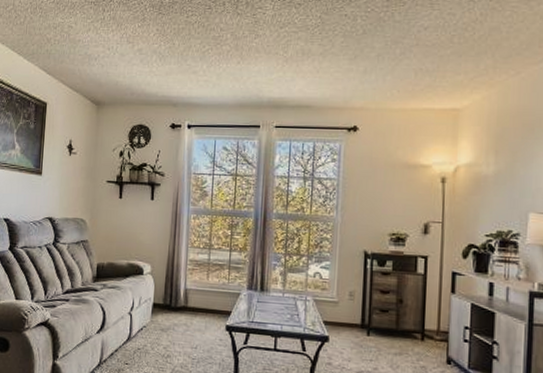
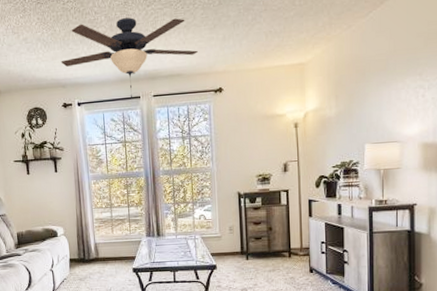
ceiling fan: none [175,38,333,127] -> present [60,17,198,99]

